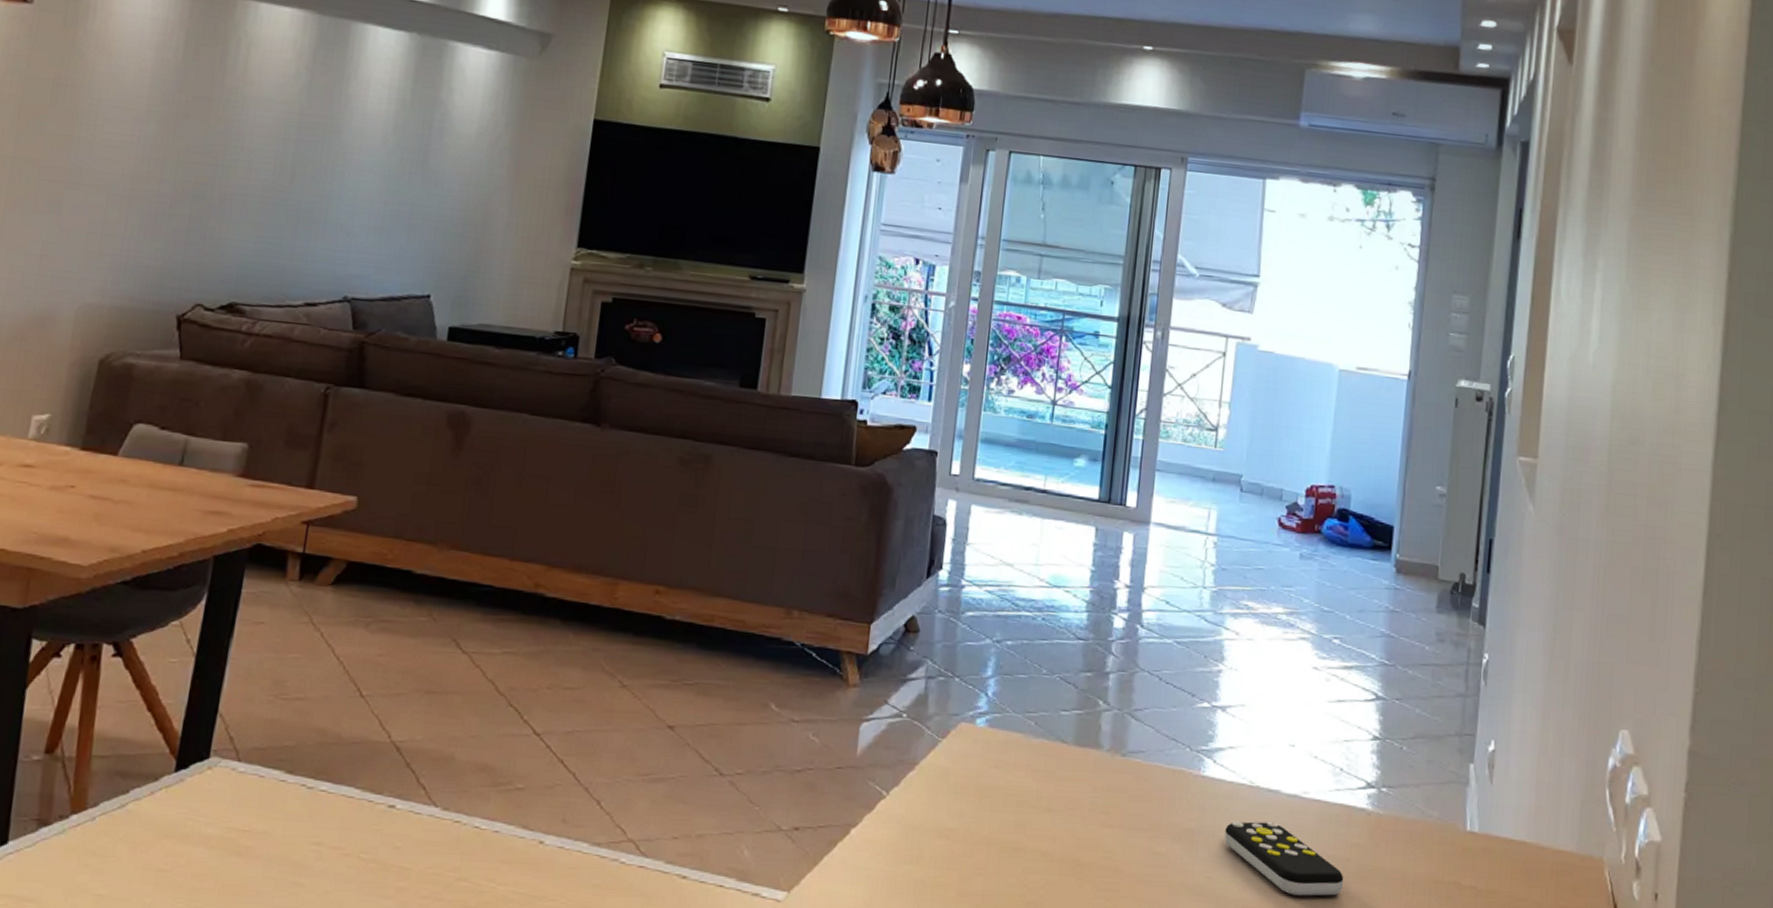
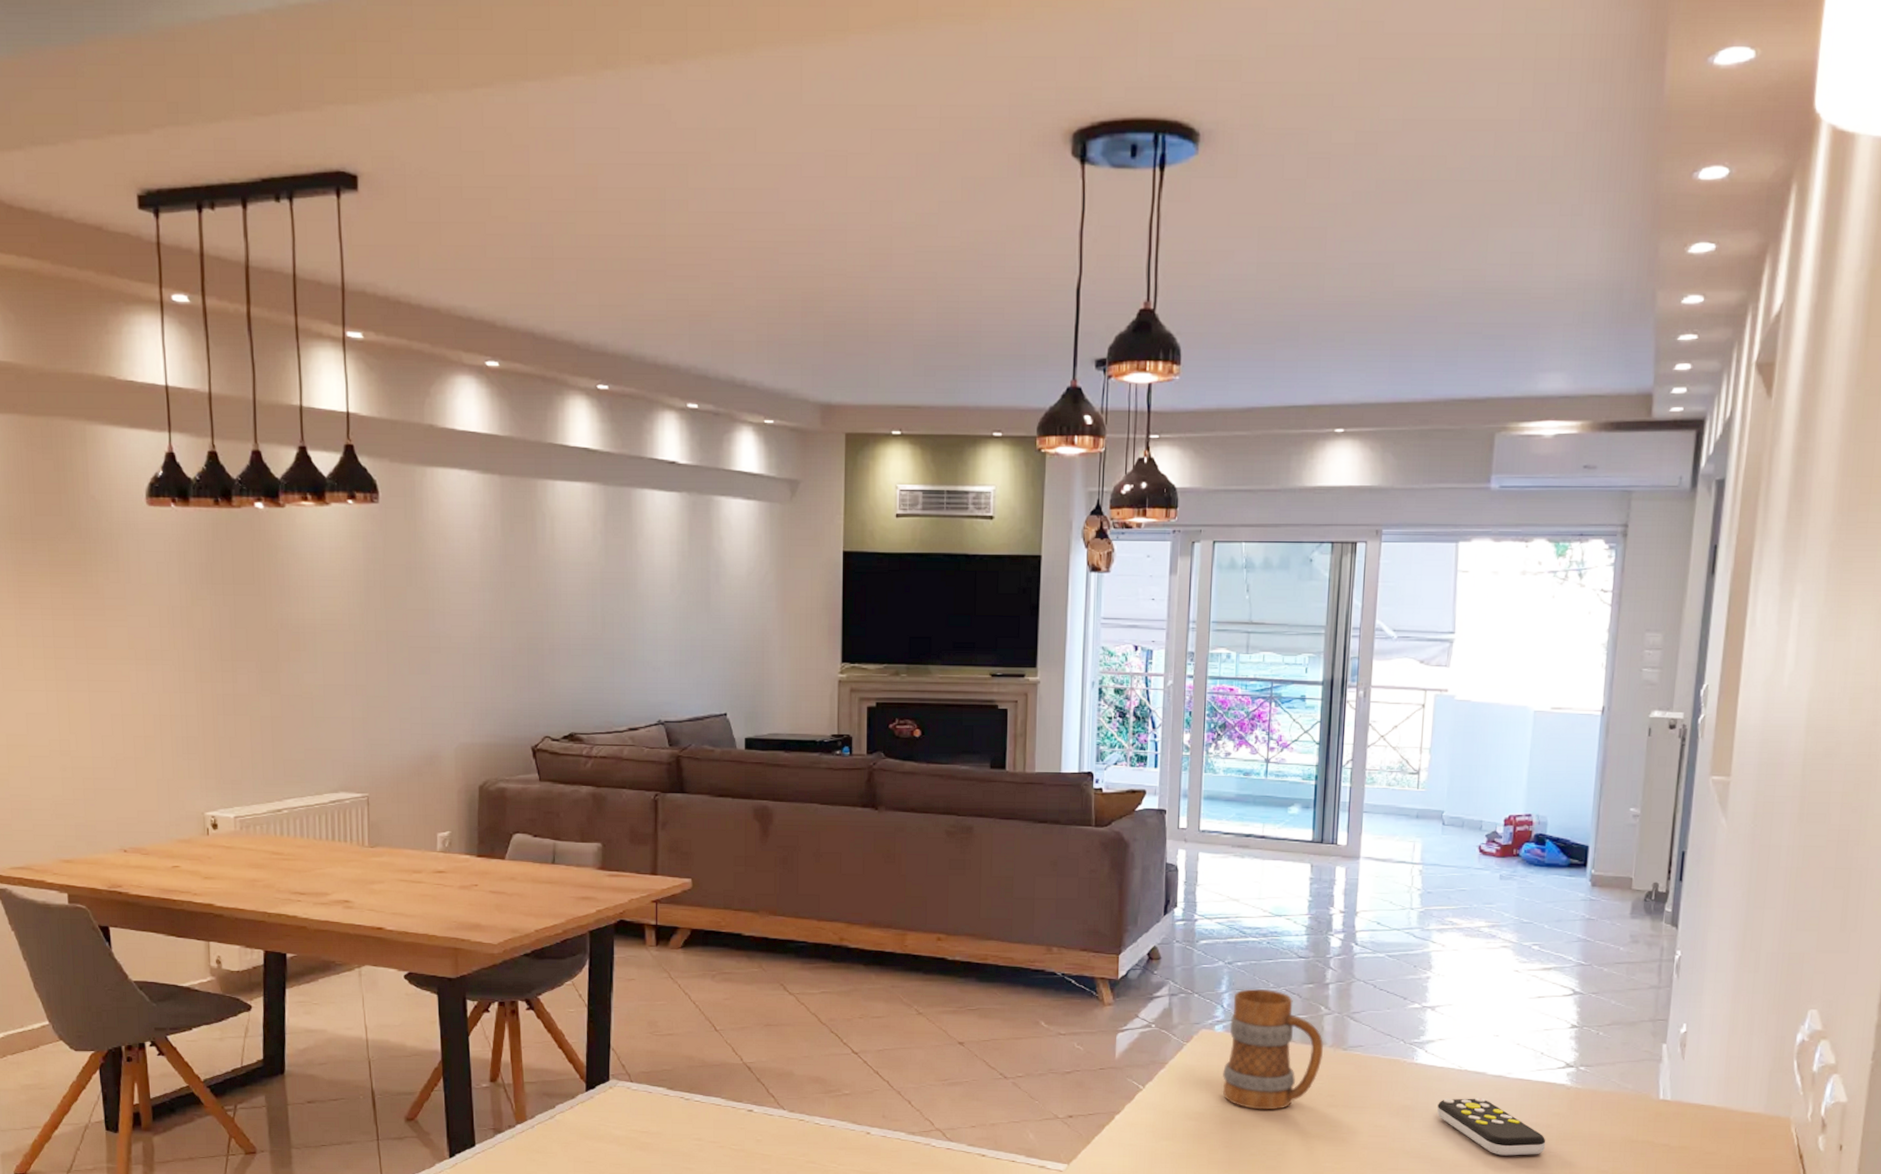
mug: none [980,674,1101,829] -> present [1222,988,1324,1110]

